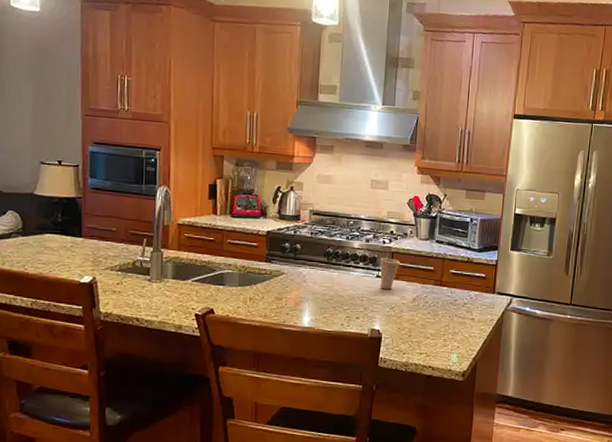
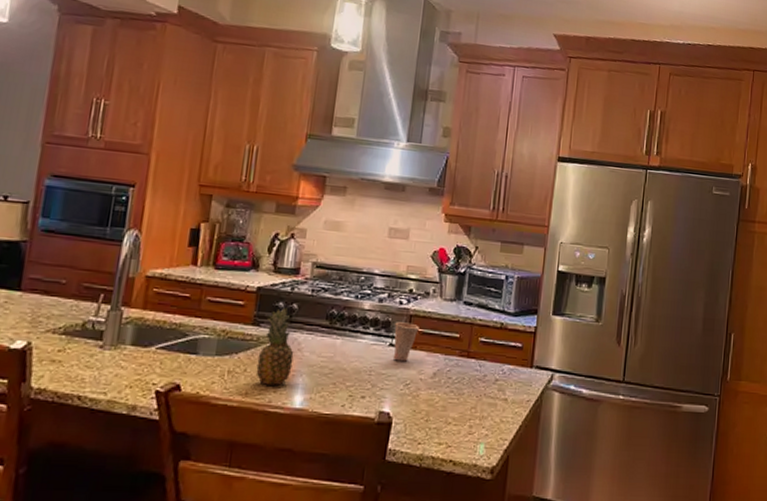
fruit: none [271,247,300,310] -> present [256,308,294,387]

